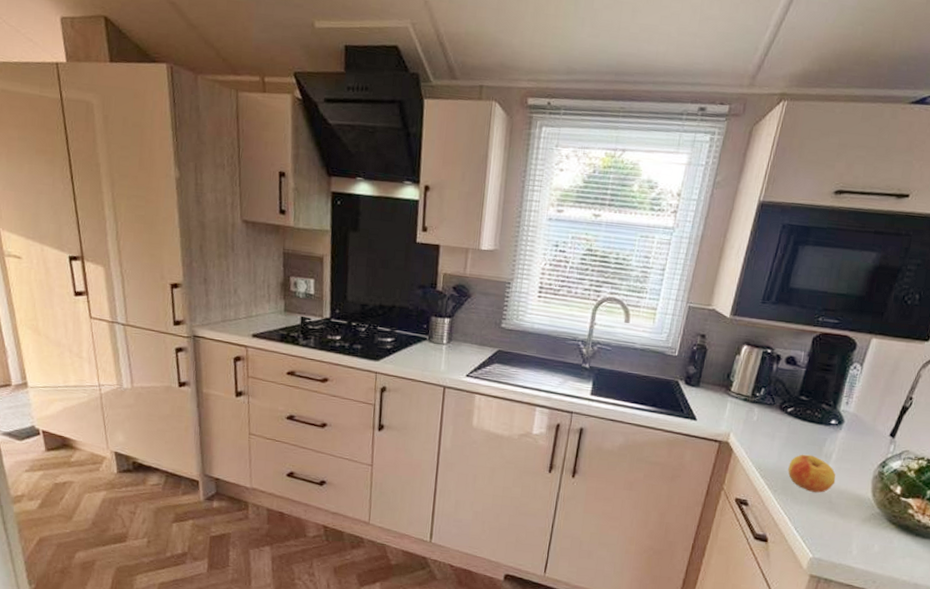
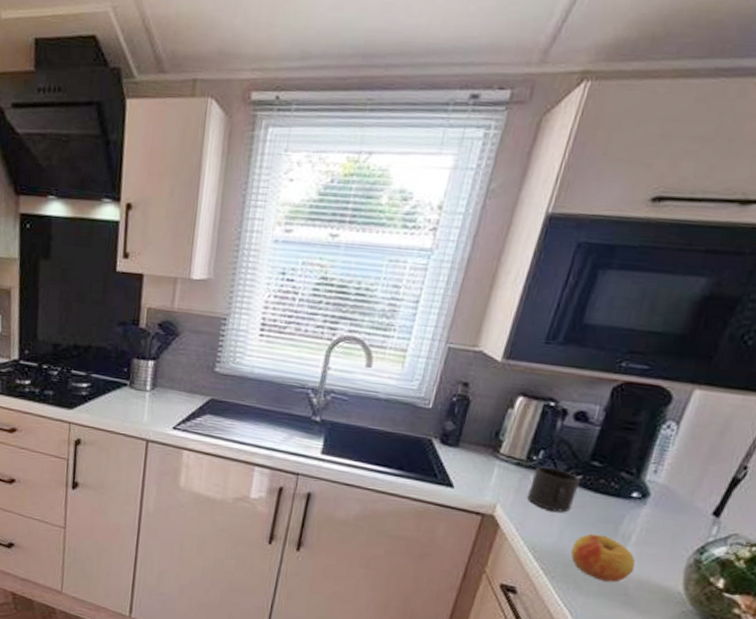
mug: none [753,401,793,438] -> present [526,466,581,512]

